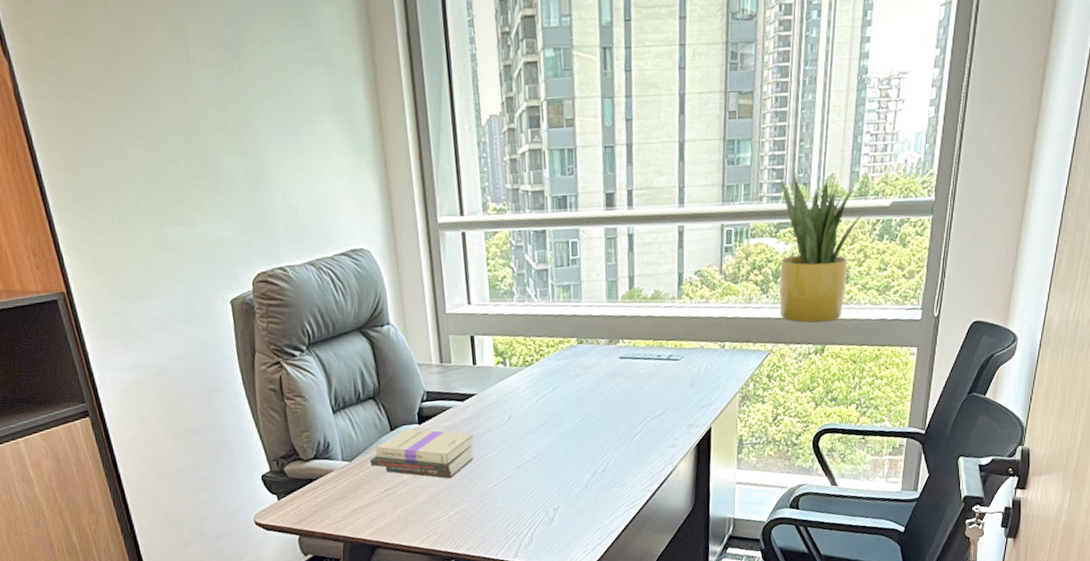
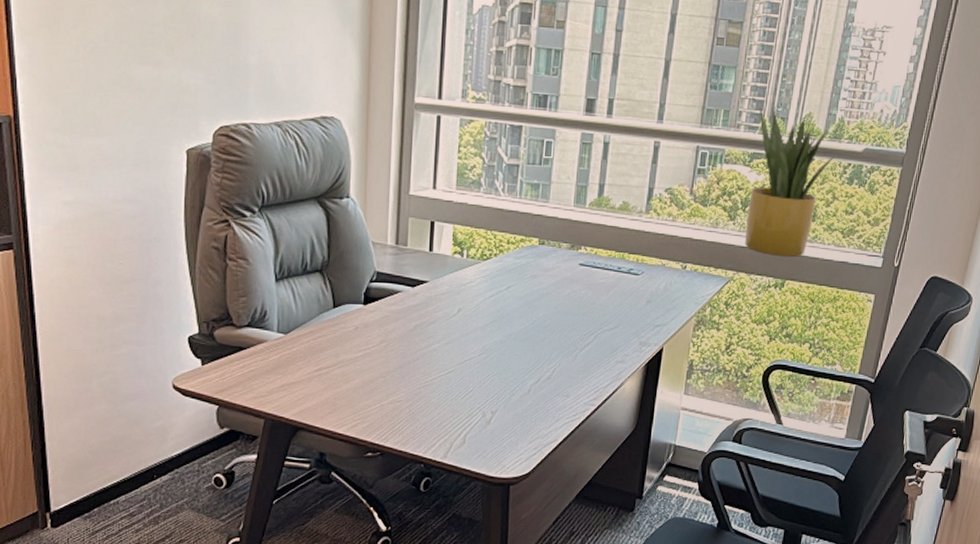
books: present [369,428,474,479] -> none [306,307,419,366]

